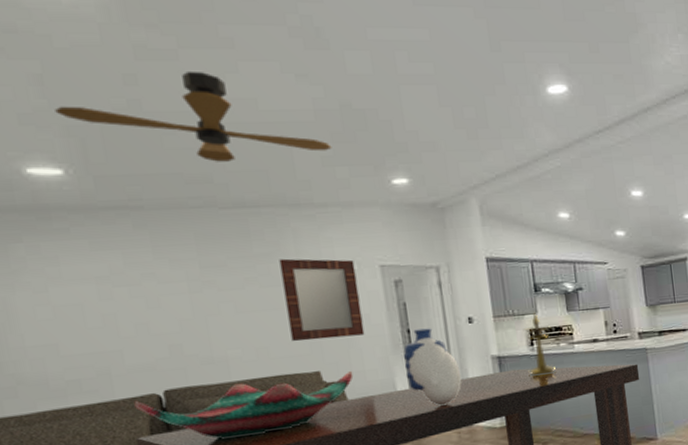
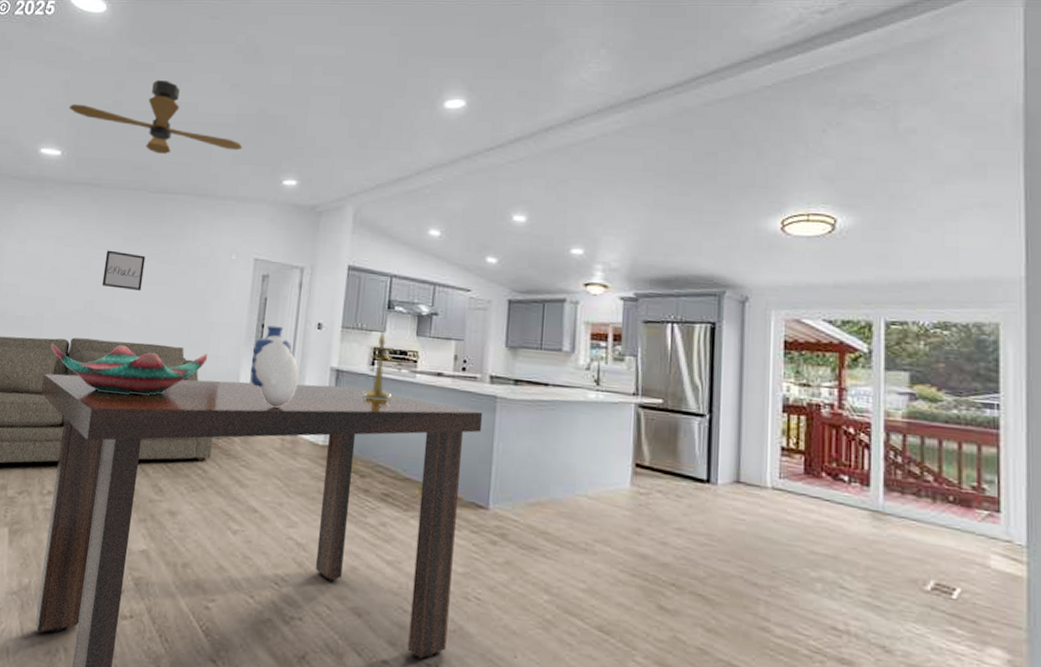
wall art: none [180,281,245,325] -> present [101,250,146,292]
home mirror: present [279,258,365,342] -> none [169,241,235,322]

